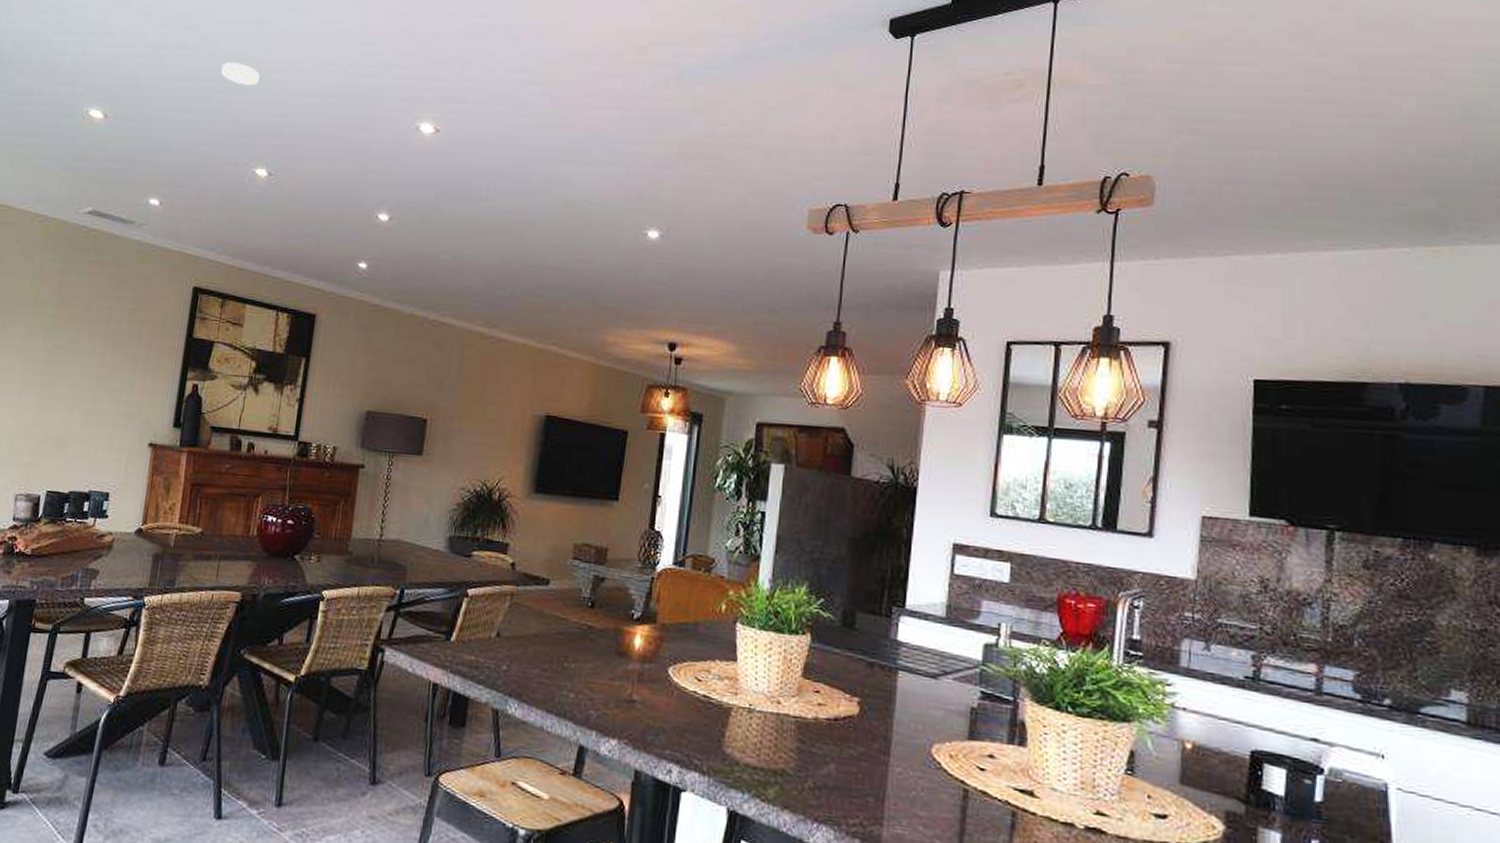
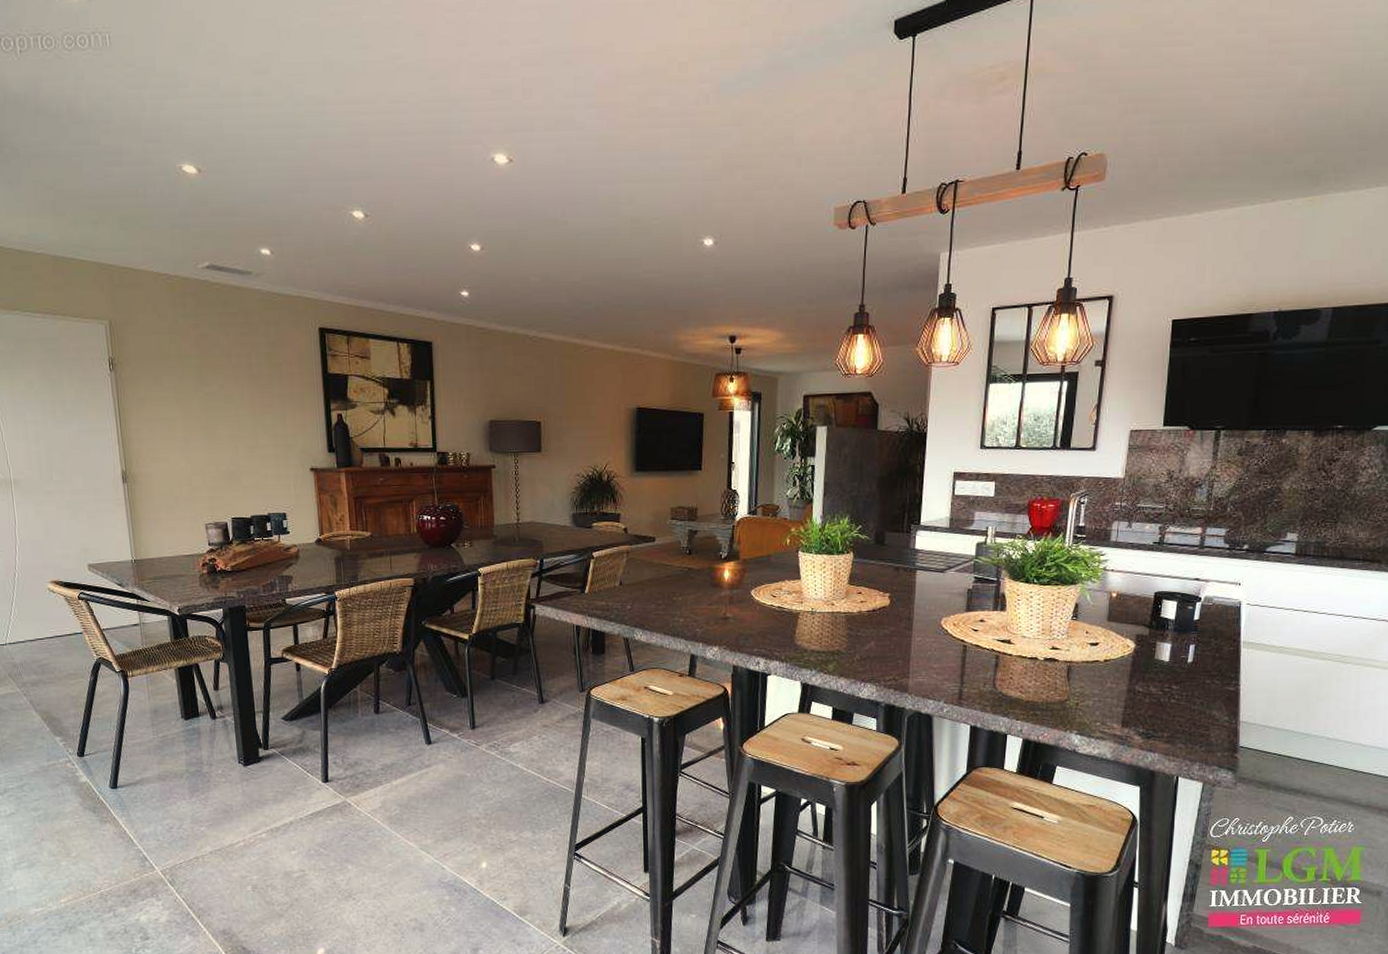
smoke detector: present [221,62,260,86] -> none [300,106,338,129]

